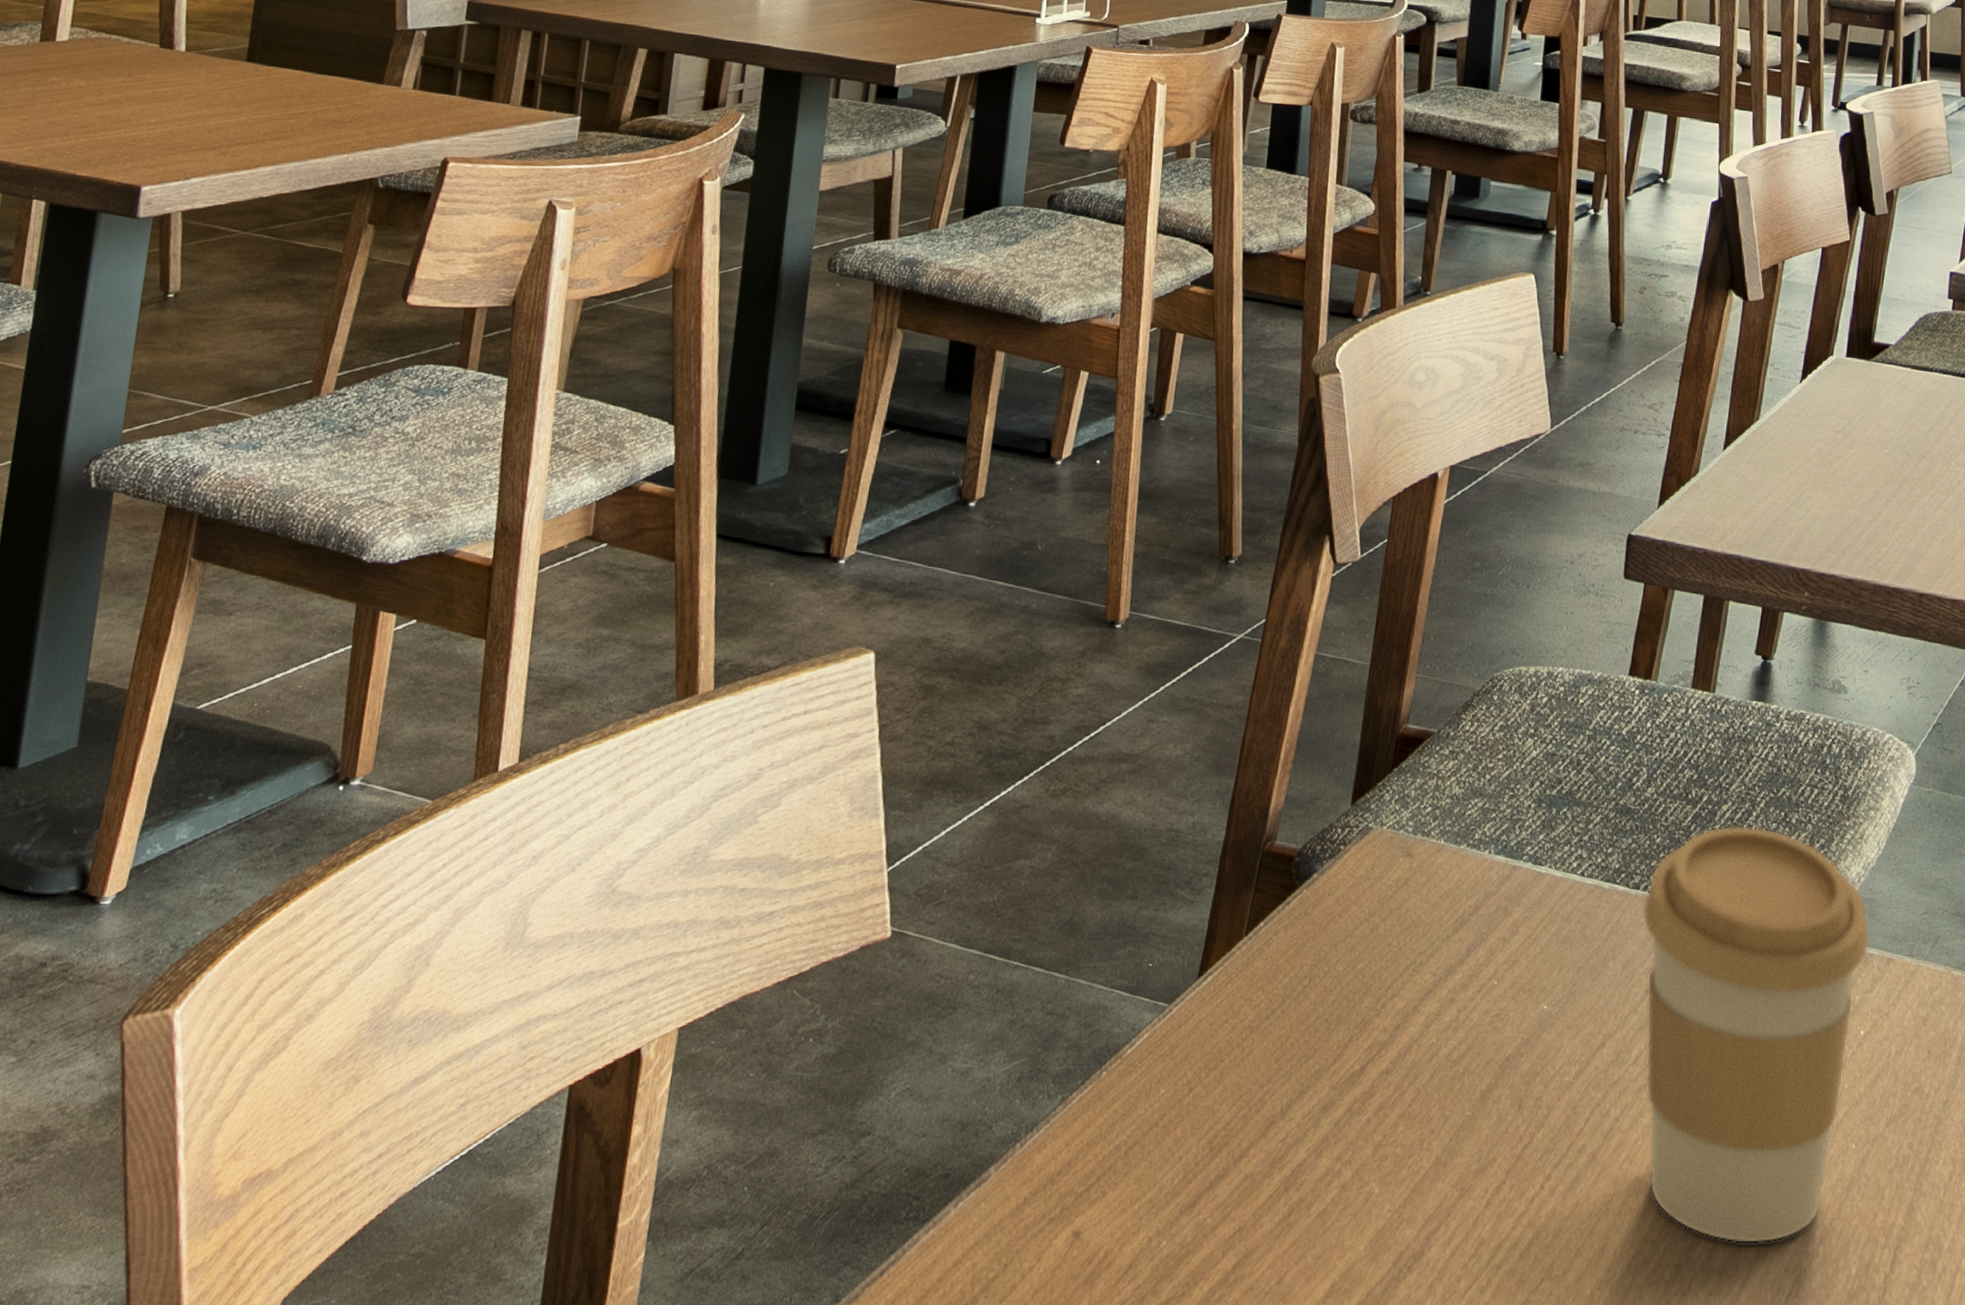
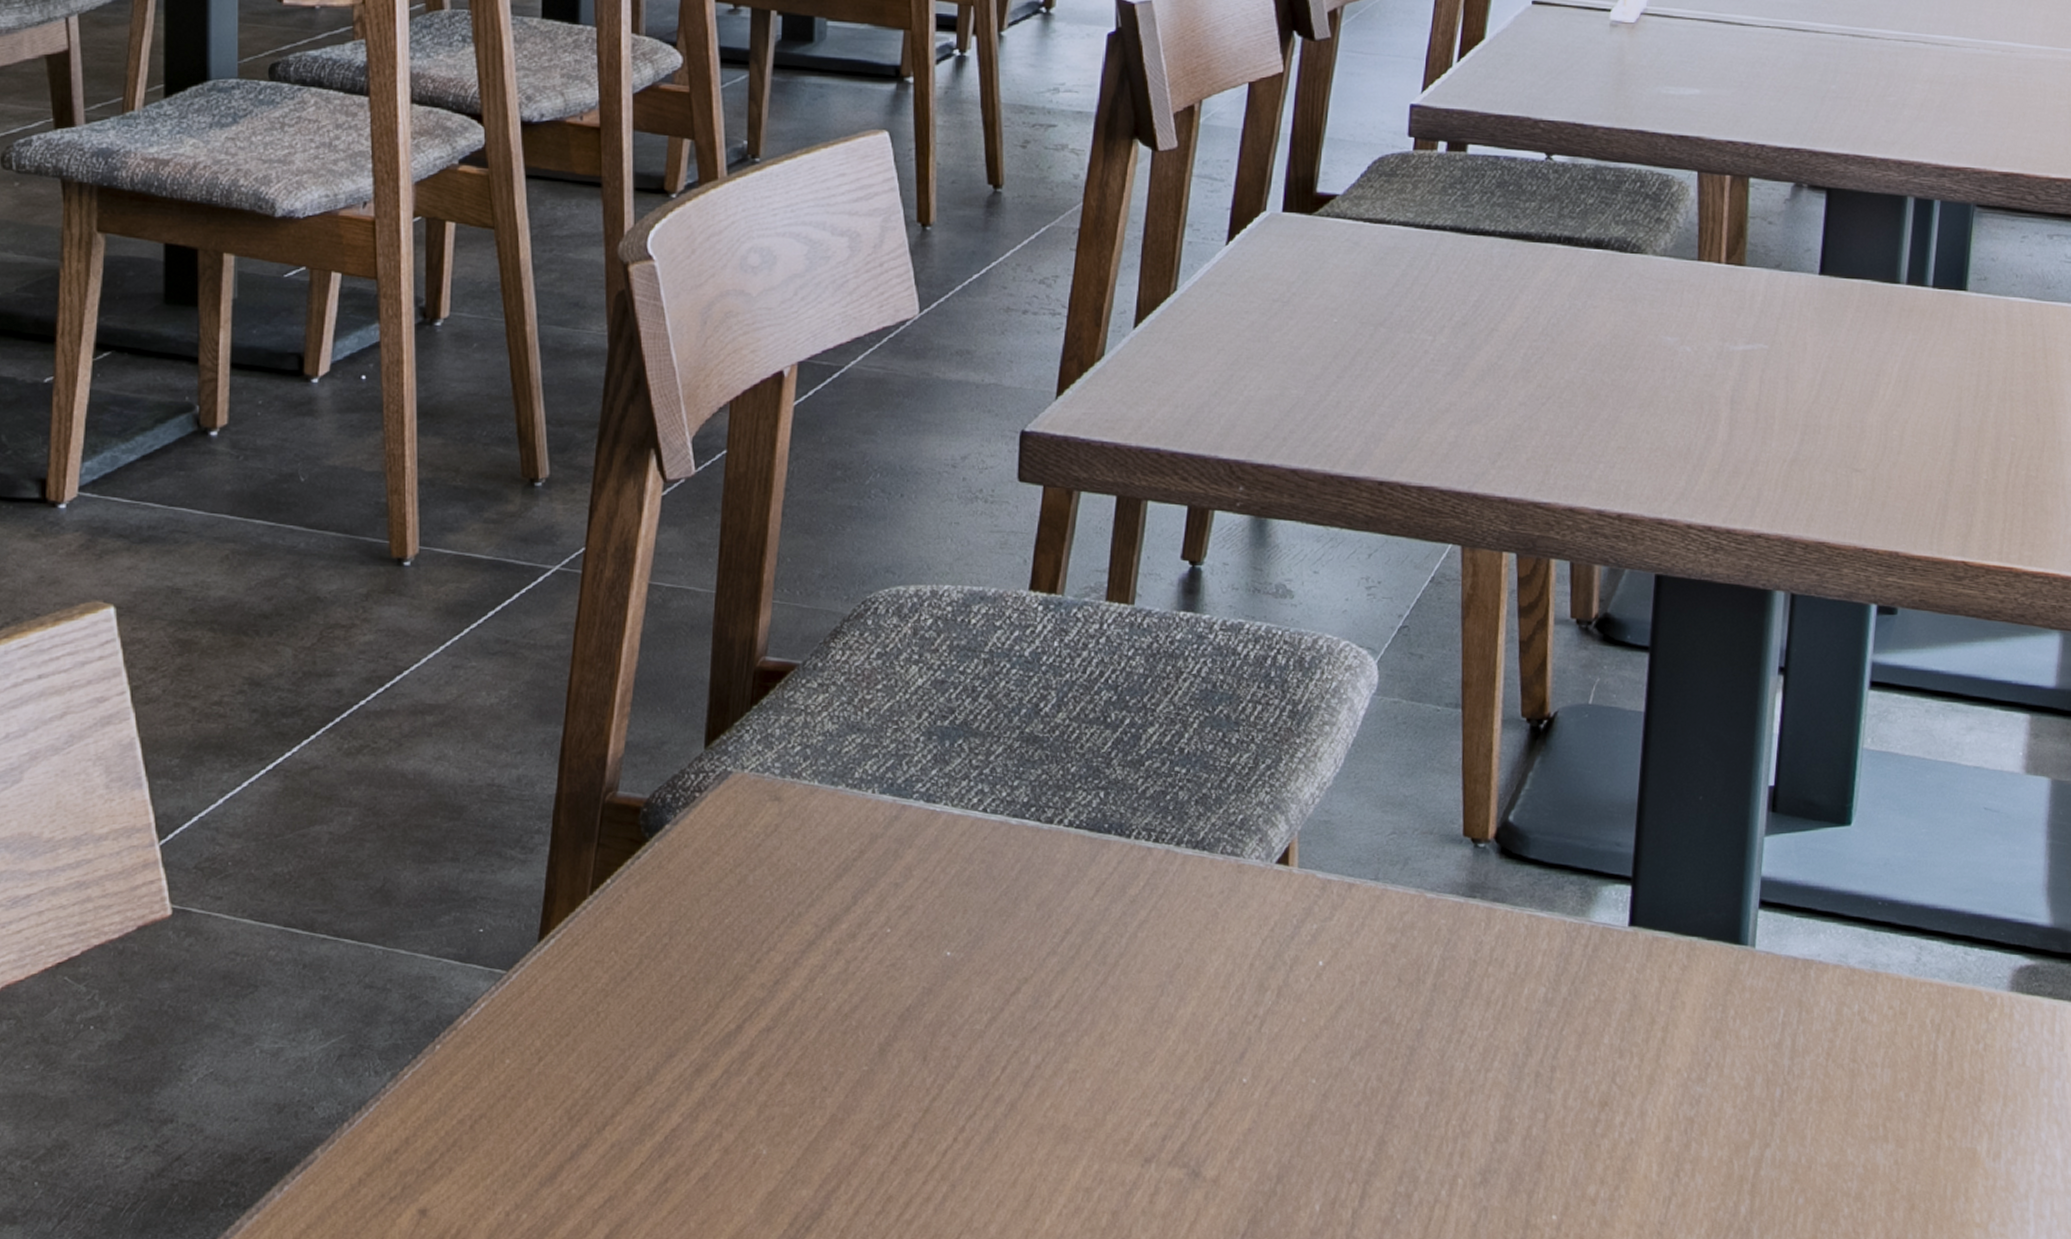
coffee cup: present [1642,825,1871,1244] -> none [1057,748,1329,1187]

